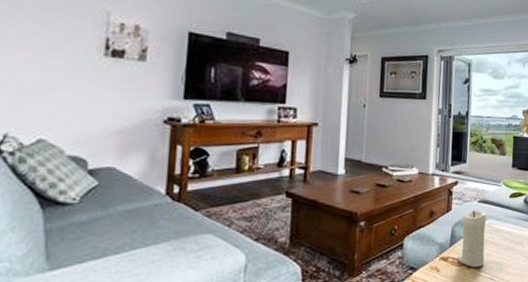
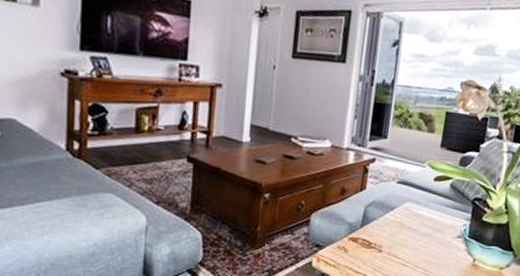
candle: present [457,211,486,267] -> none [368,192,405,251]

